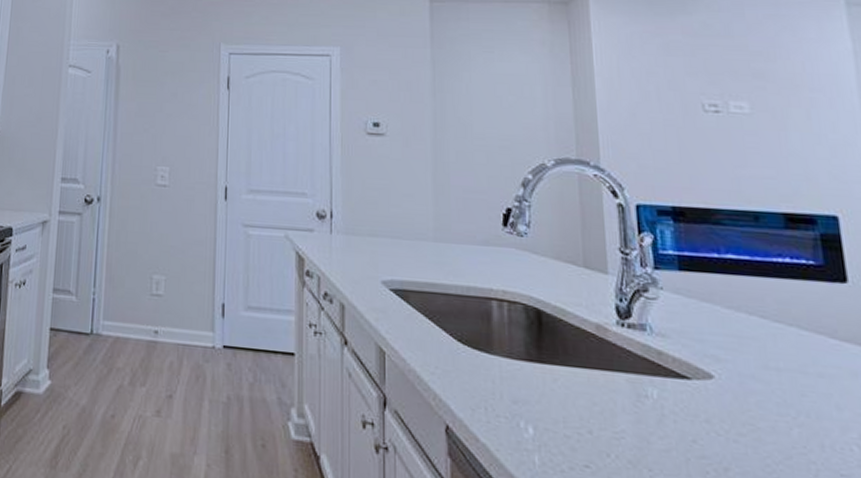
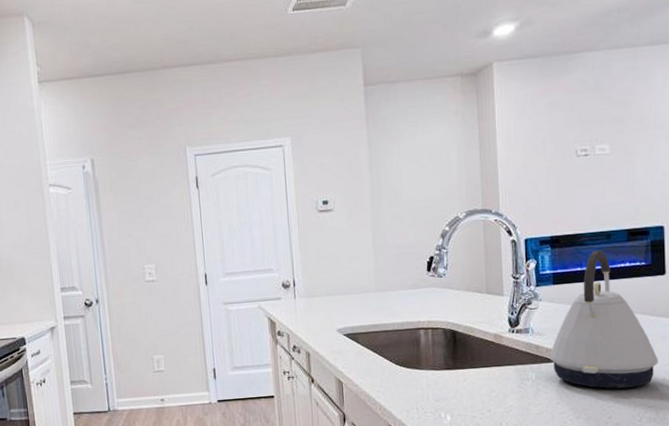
kettle: none [678,233,849,441] -> present [549,250,658,389]

